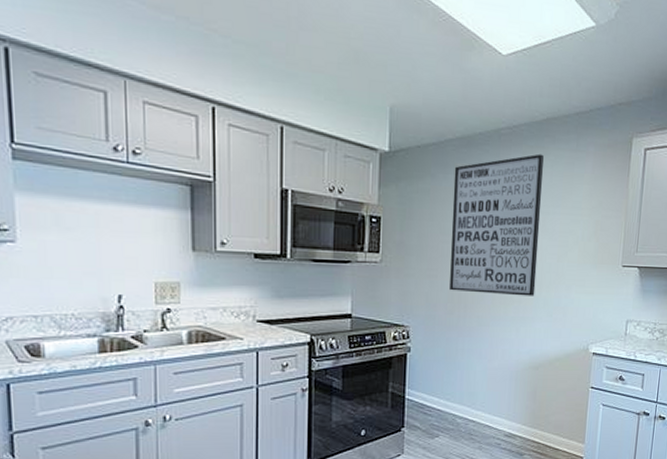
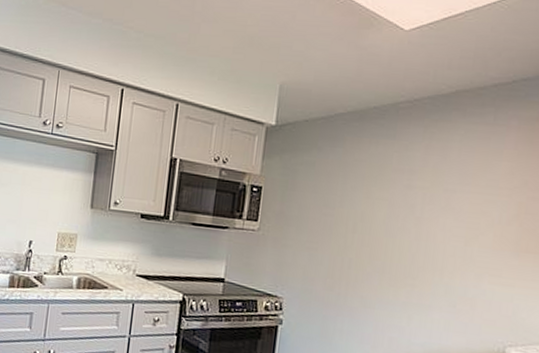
wall art: present [450,153,544,296] -> none [330,127,451,282]

